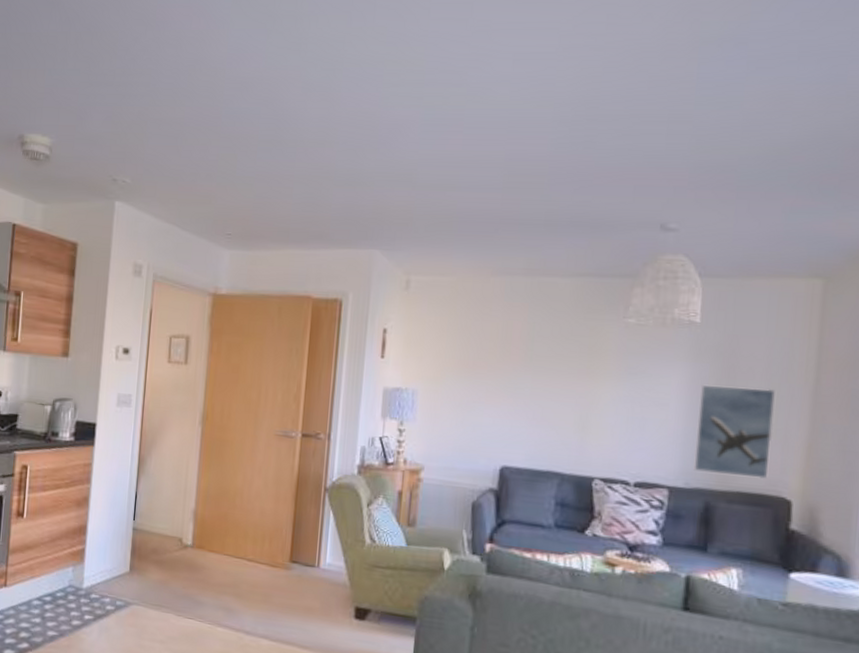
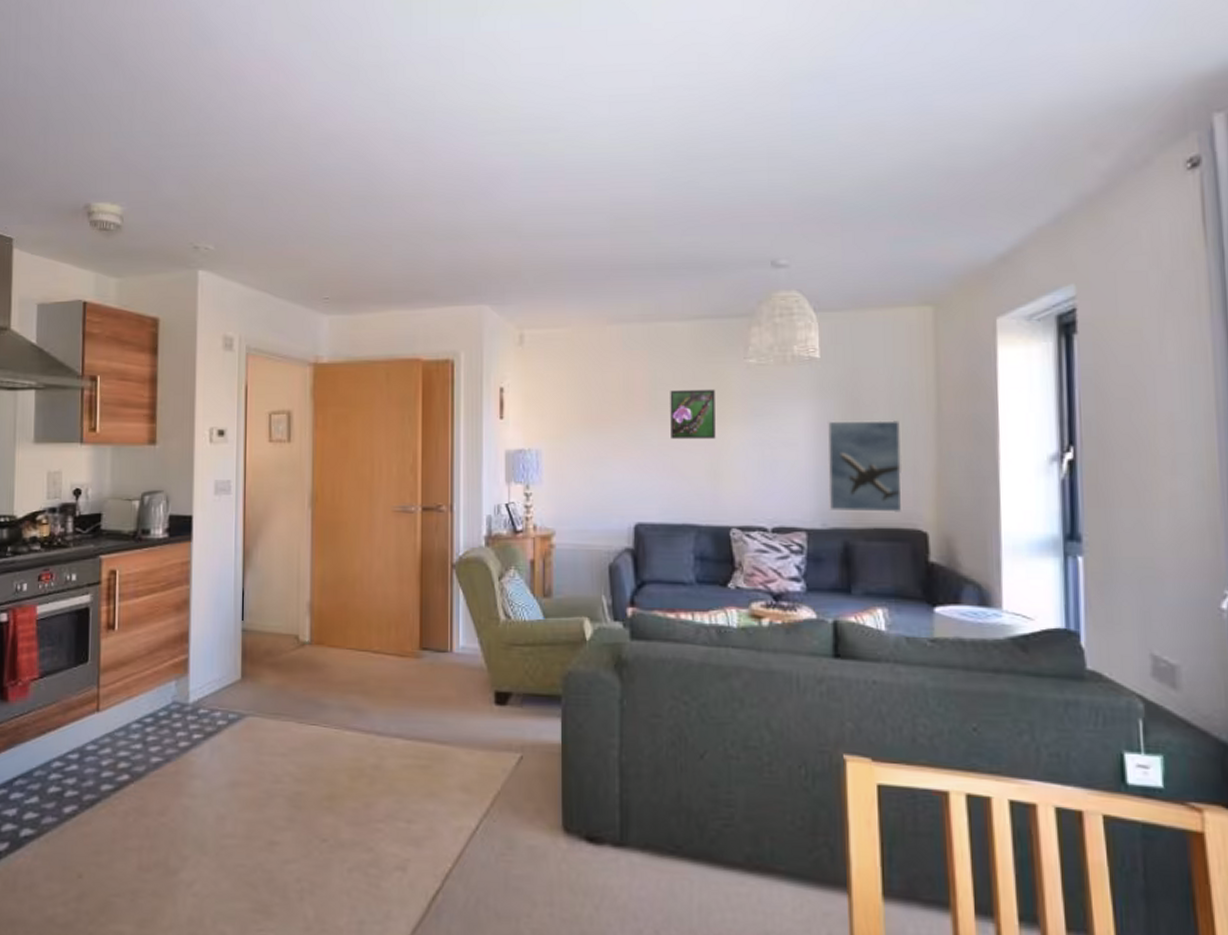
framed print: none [543,343,591,394] -> present [670,389,716,440]

